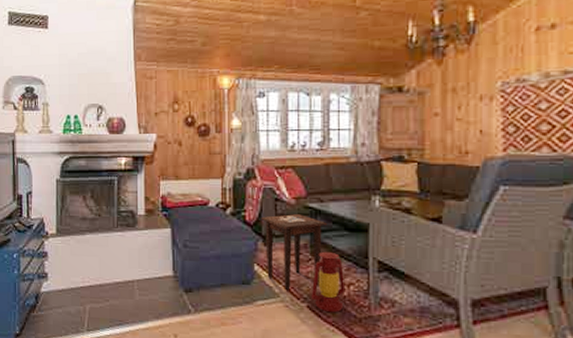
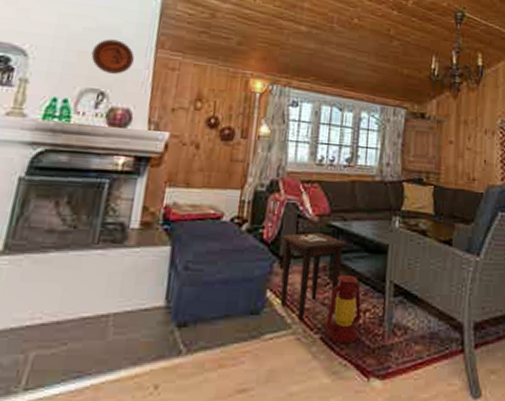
decorative plate: none [87,59,119,89] -> present [91,39,135,74]

